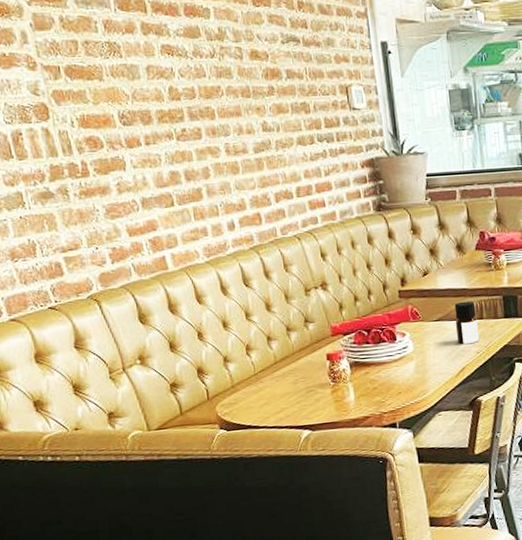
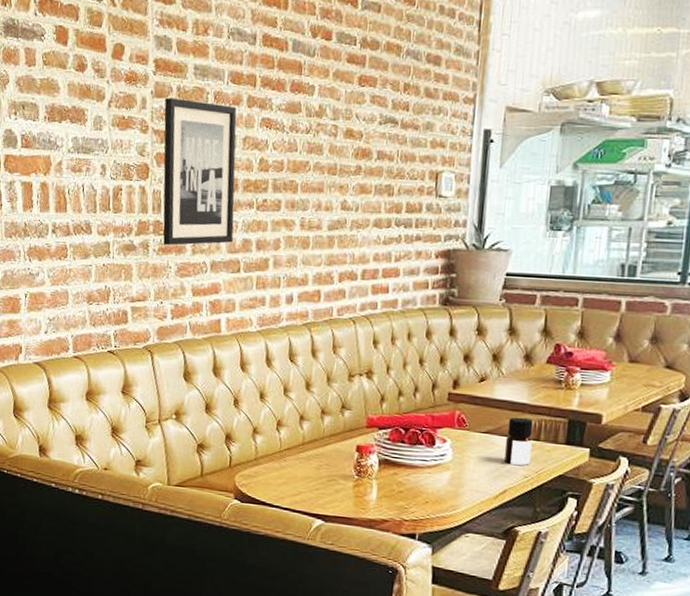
wall art: none [48,29,159,188] -> present [163,98,237,246]

